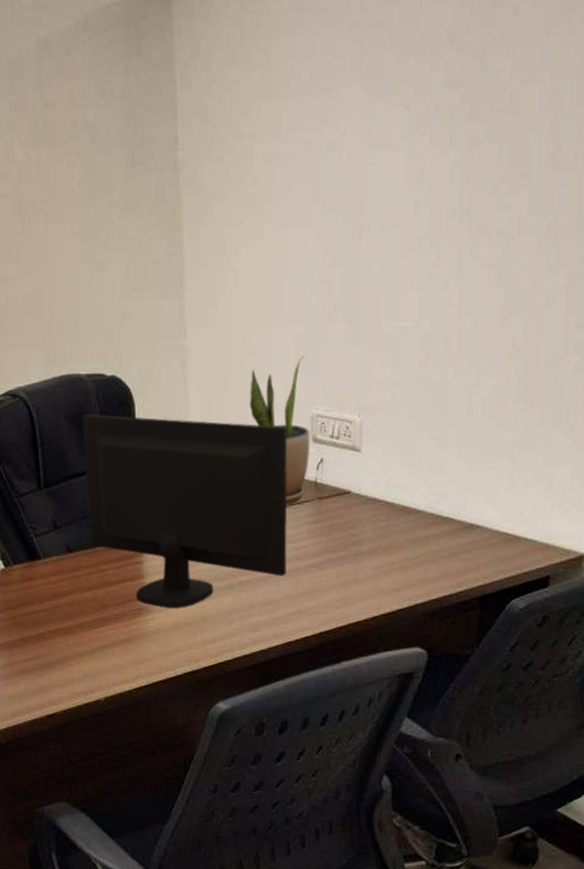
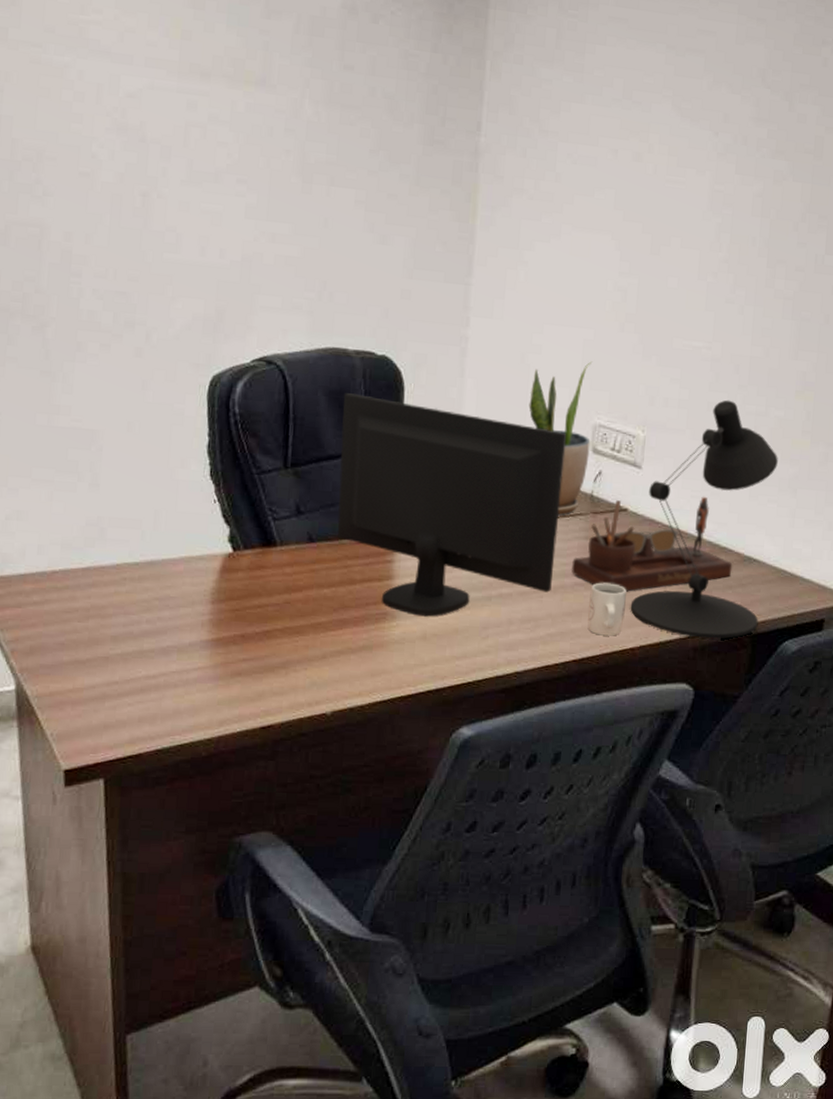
desk organizer: none [303,471,456,567] -> present [572,496,733,591]
mug: none [321,562,356,611] -> present [587,582,627,636]
desk lamp: none [361,375,494,605] -> present [630,399,778,639]

